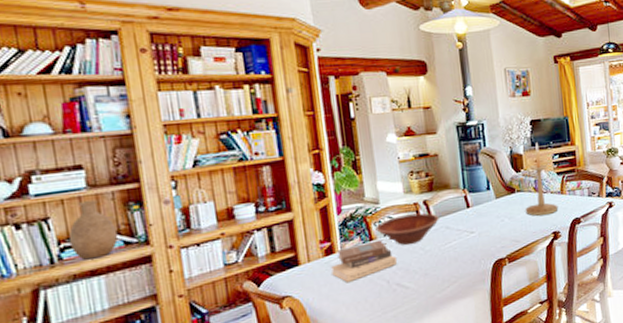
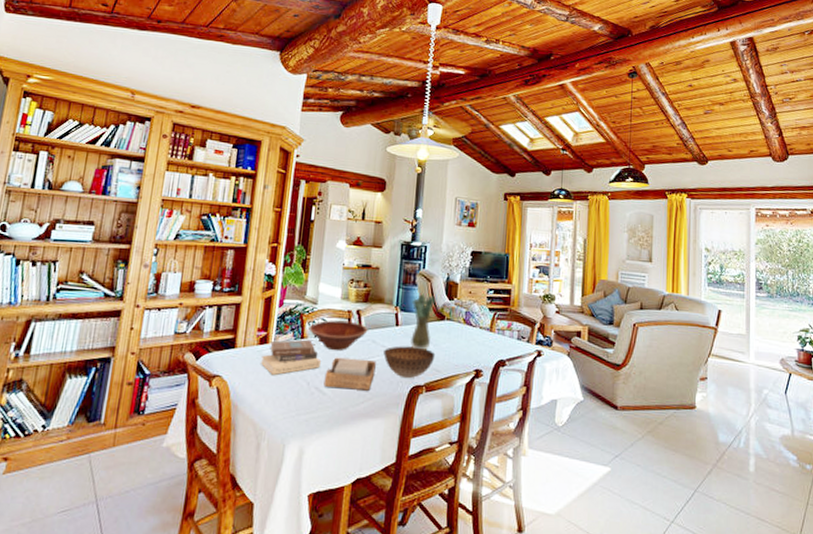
decorative vase: present [69,199,118,260] -> none [65,252,103,304]
napkin holder: none [403,245,455,281] -> present [324,357,376,391]
bowl: none [460,223,512,255] -> present [383,346,436,379]
vase: none [478,171,505,226] -> present [409,293,436,350]
candlestick: present [525,142,558,216] -> none [451,274,485,350]

